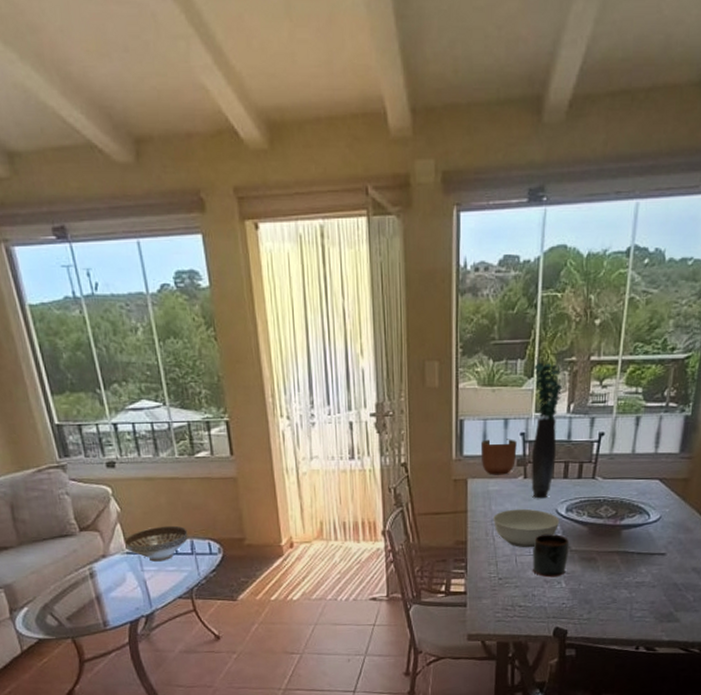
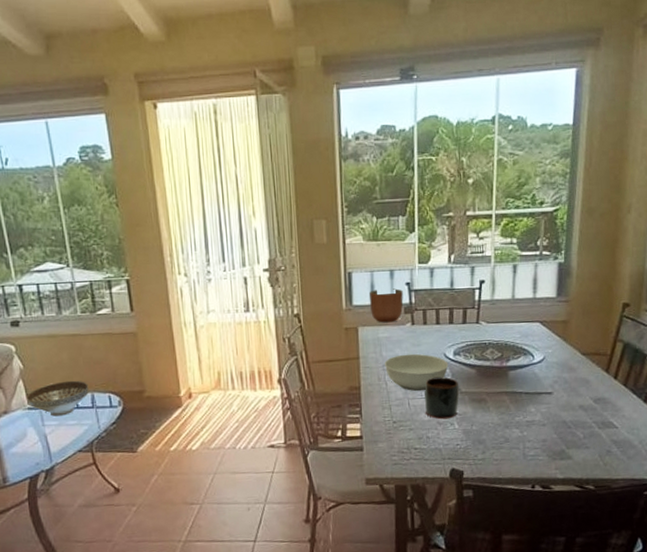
vase: present [531,357,563,499] -> none [415,213,443,344]

